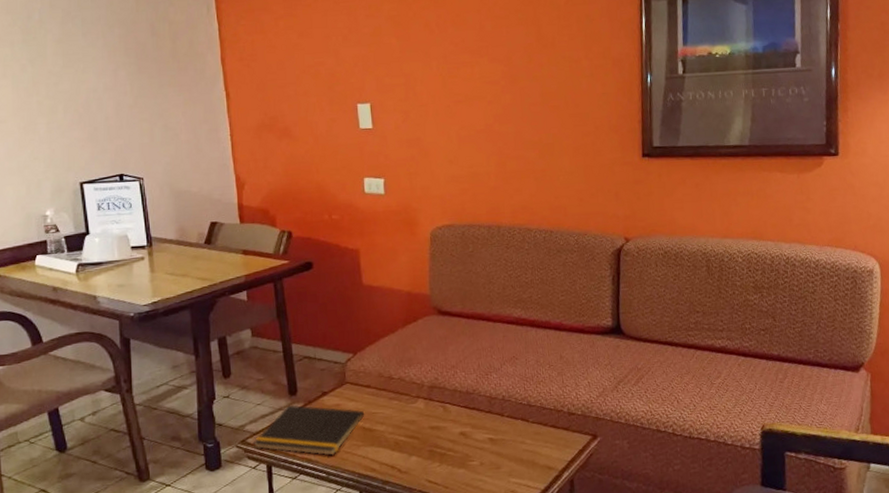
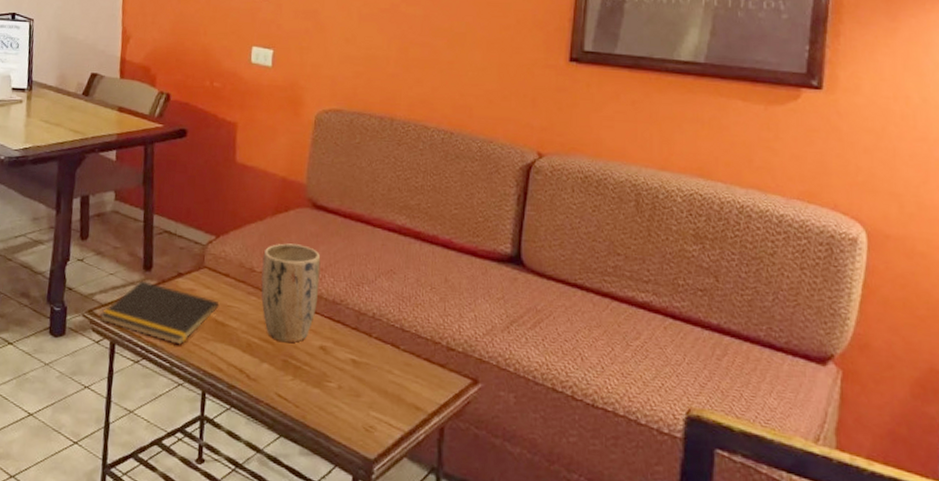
plant pot: none [399,348,453,436] -> present [261,243,321,343]

